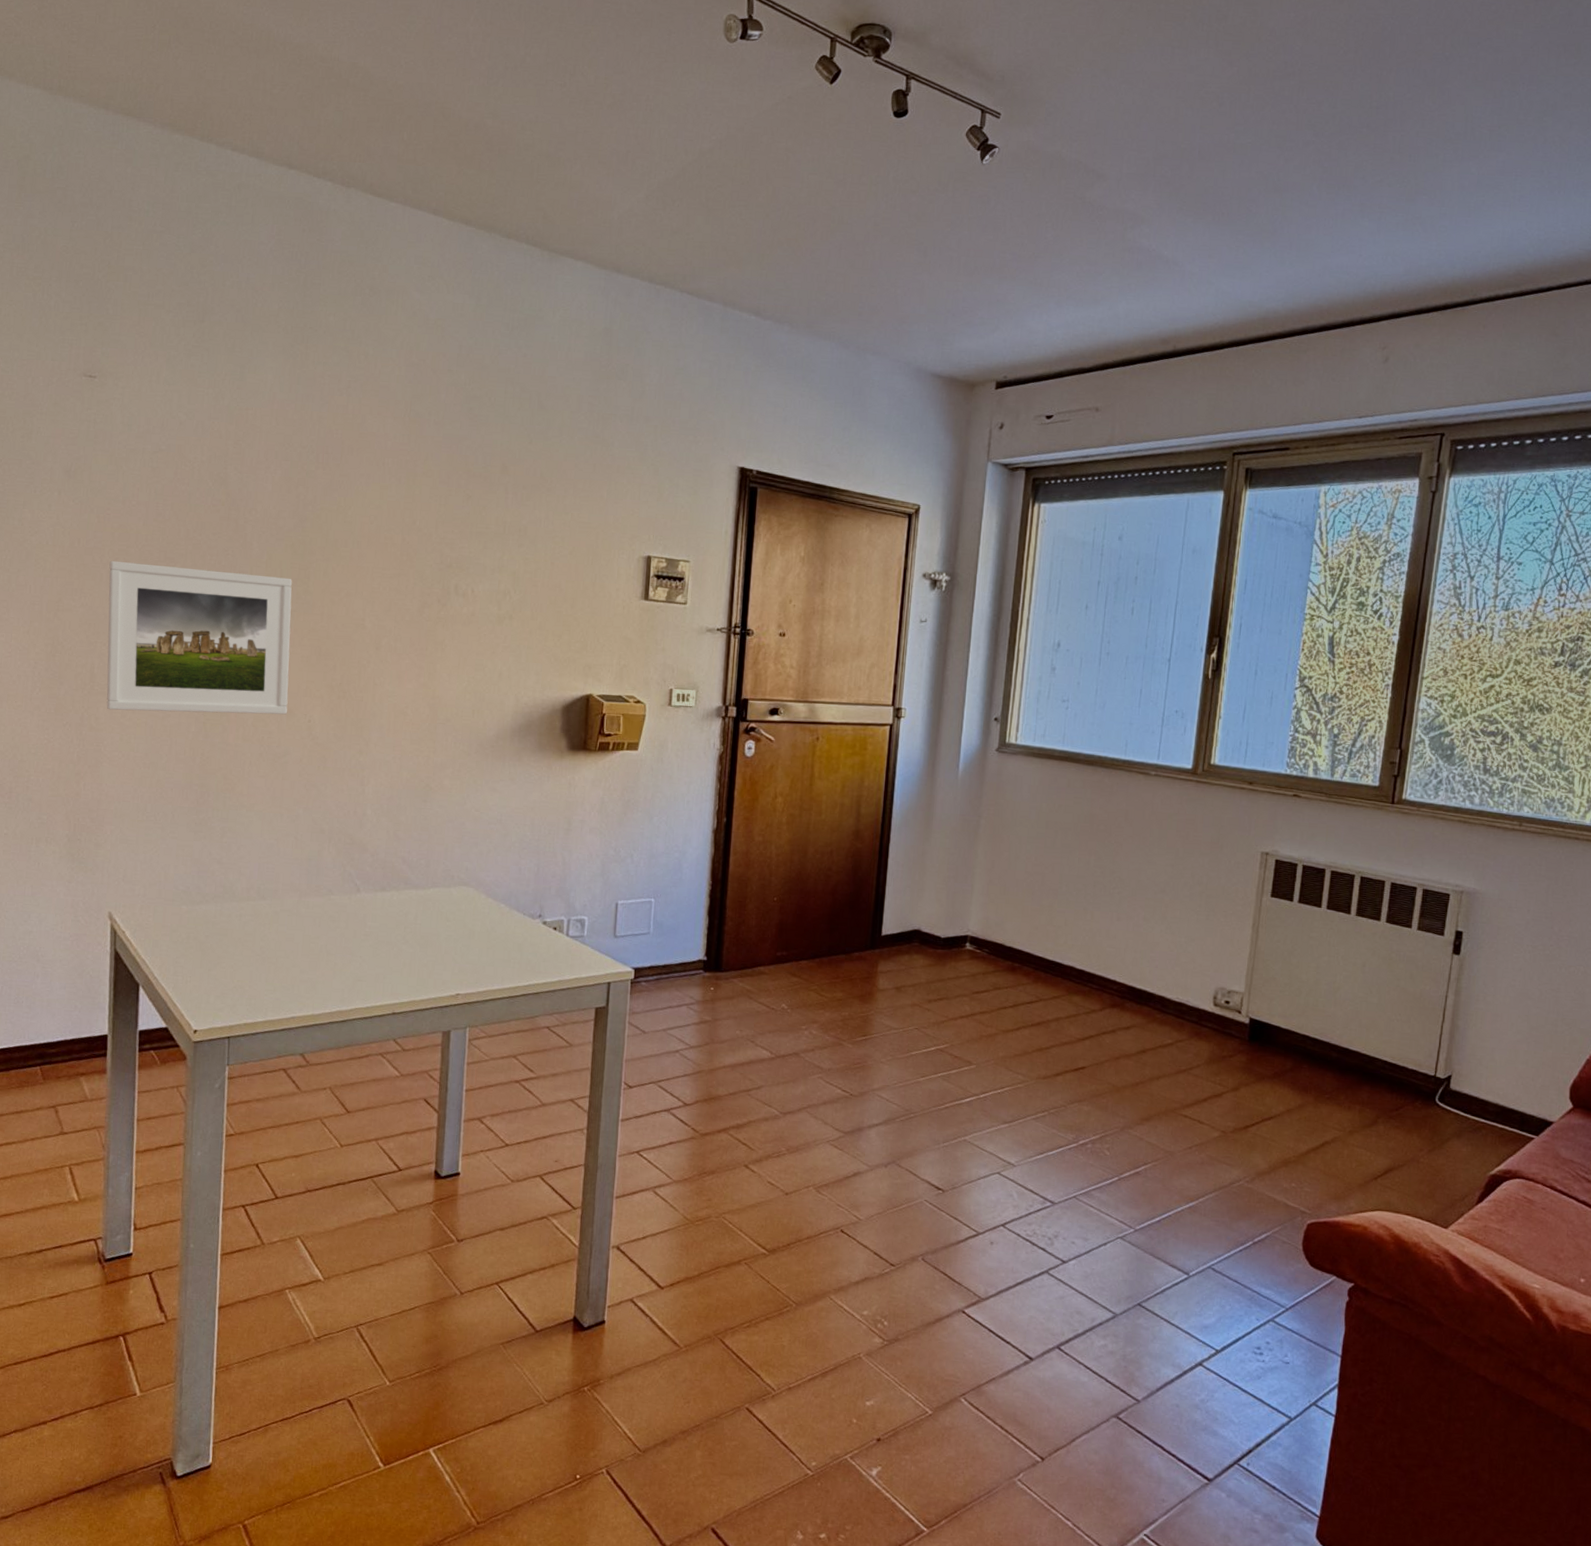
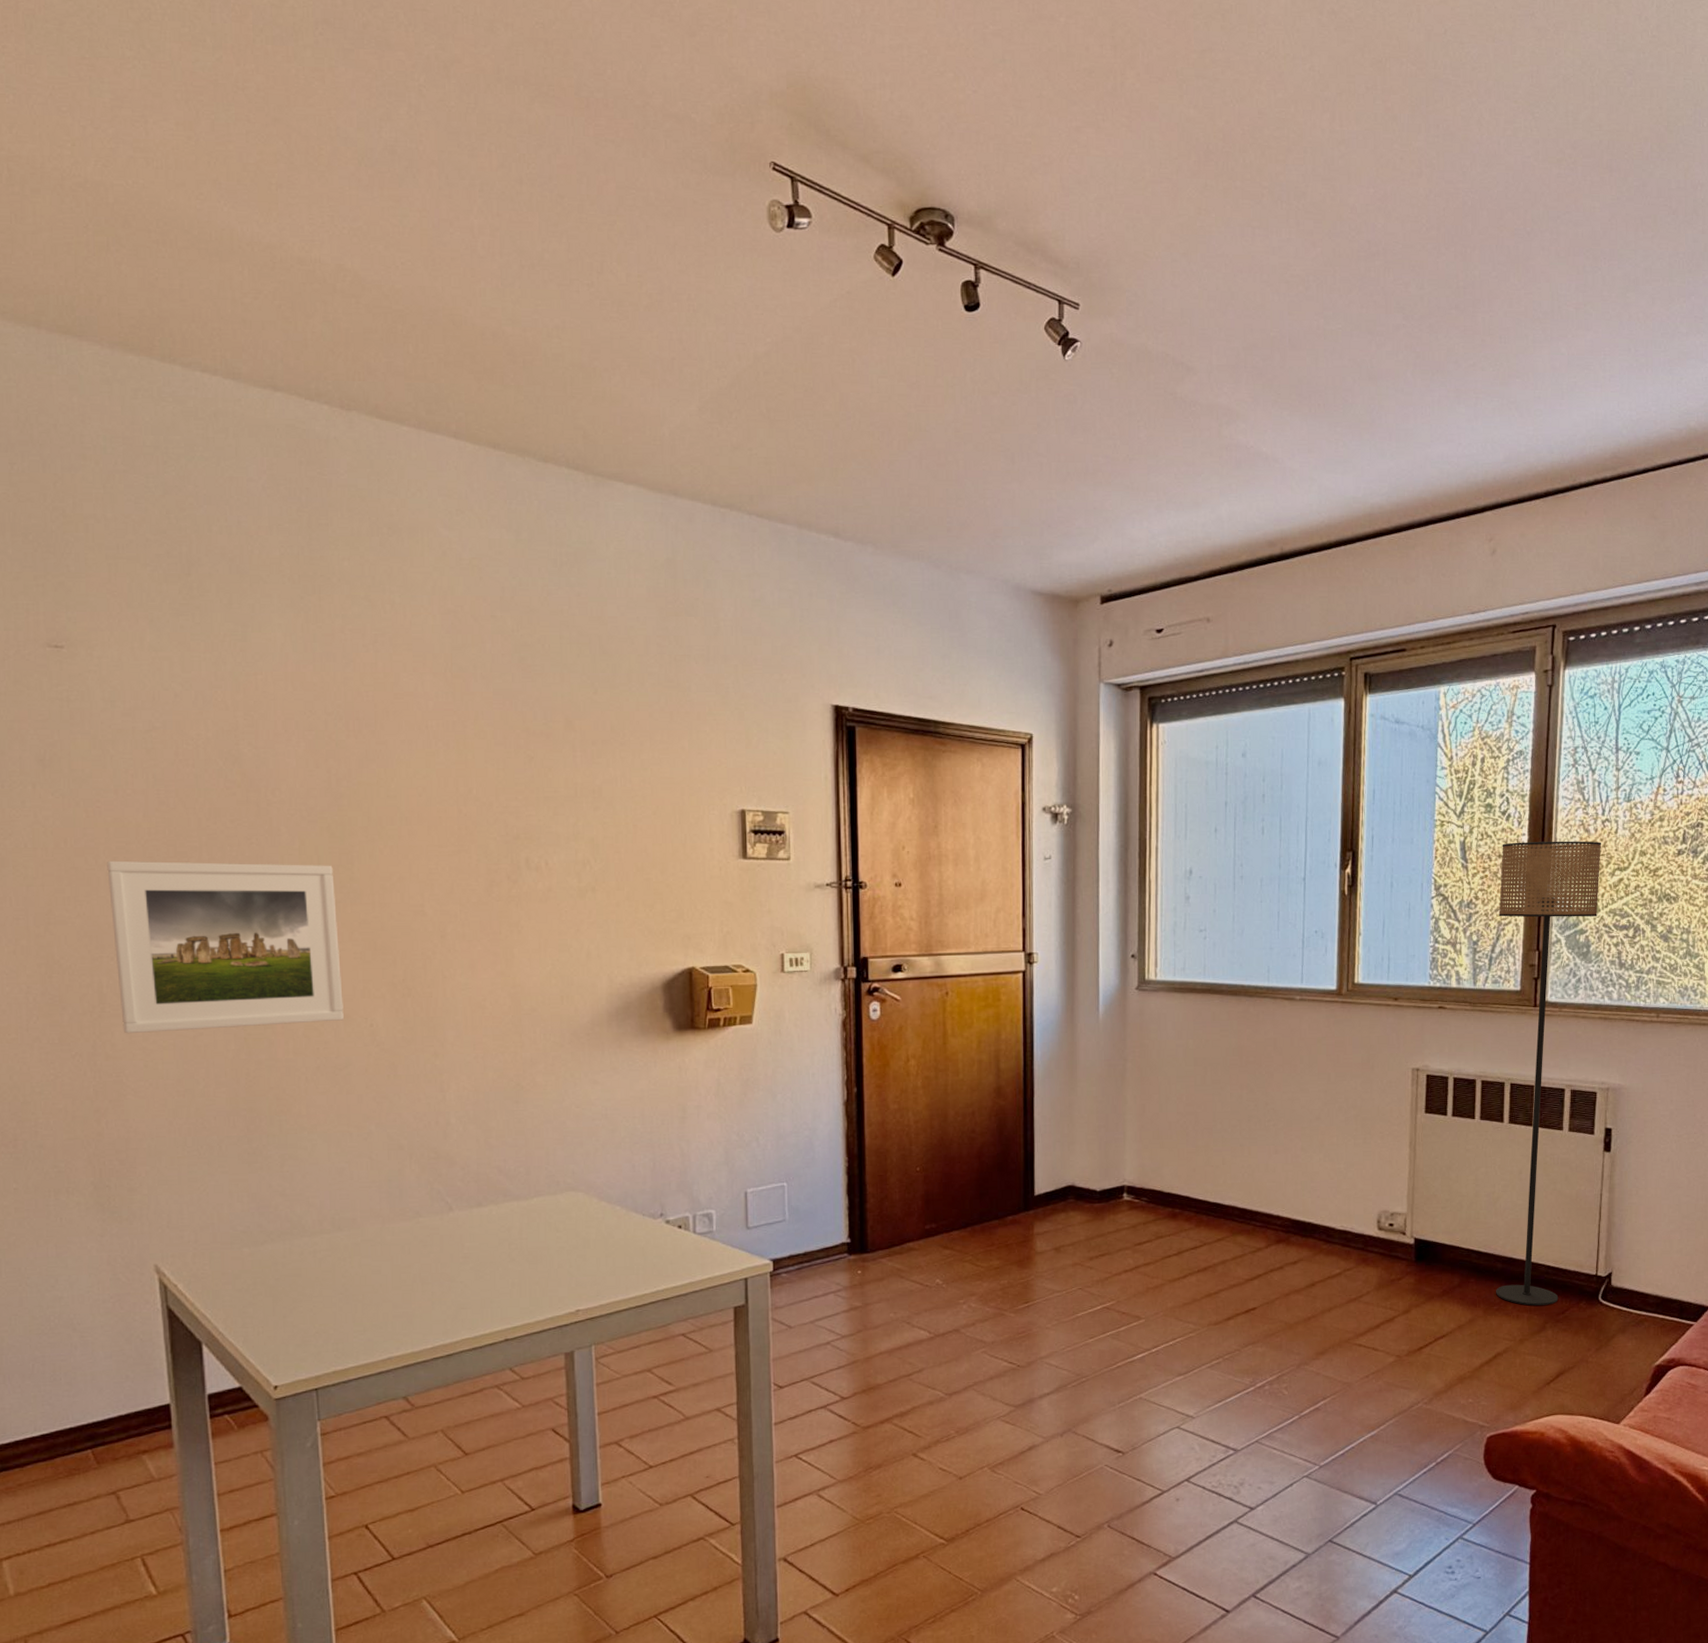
floor lamp: none [1329,641,1475,1100] -> present [1496,841,1602,1306]

